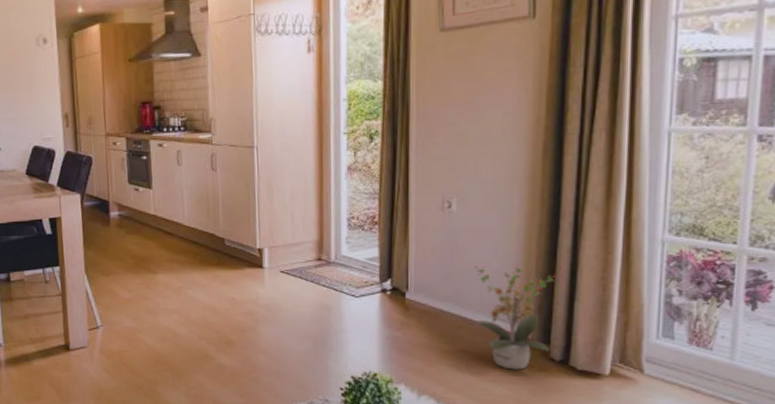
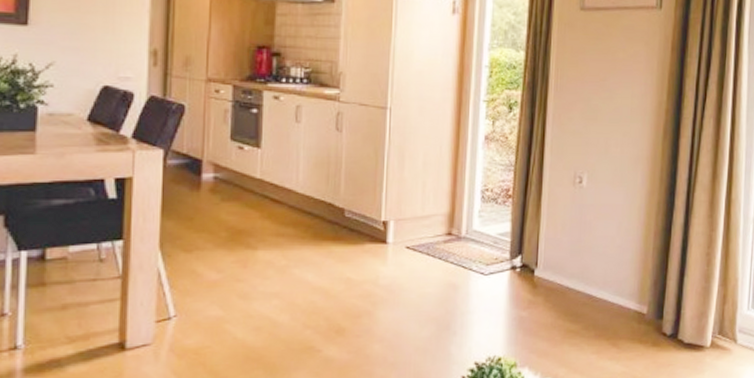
potted plant: present [474,264,557,370] -> none [600,241,671,346]

